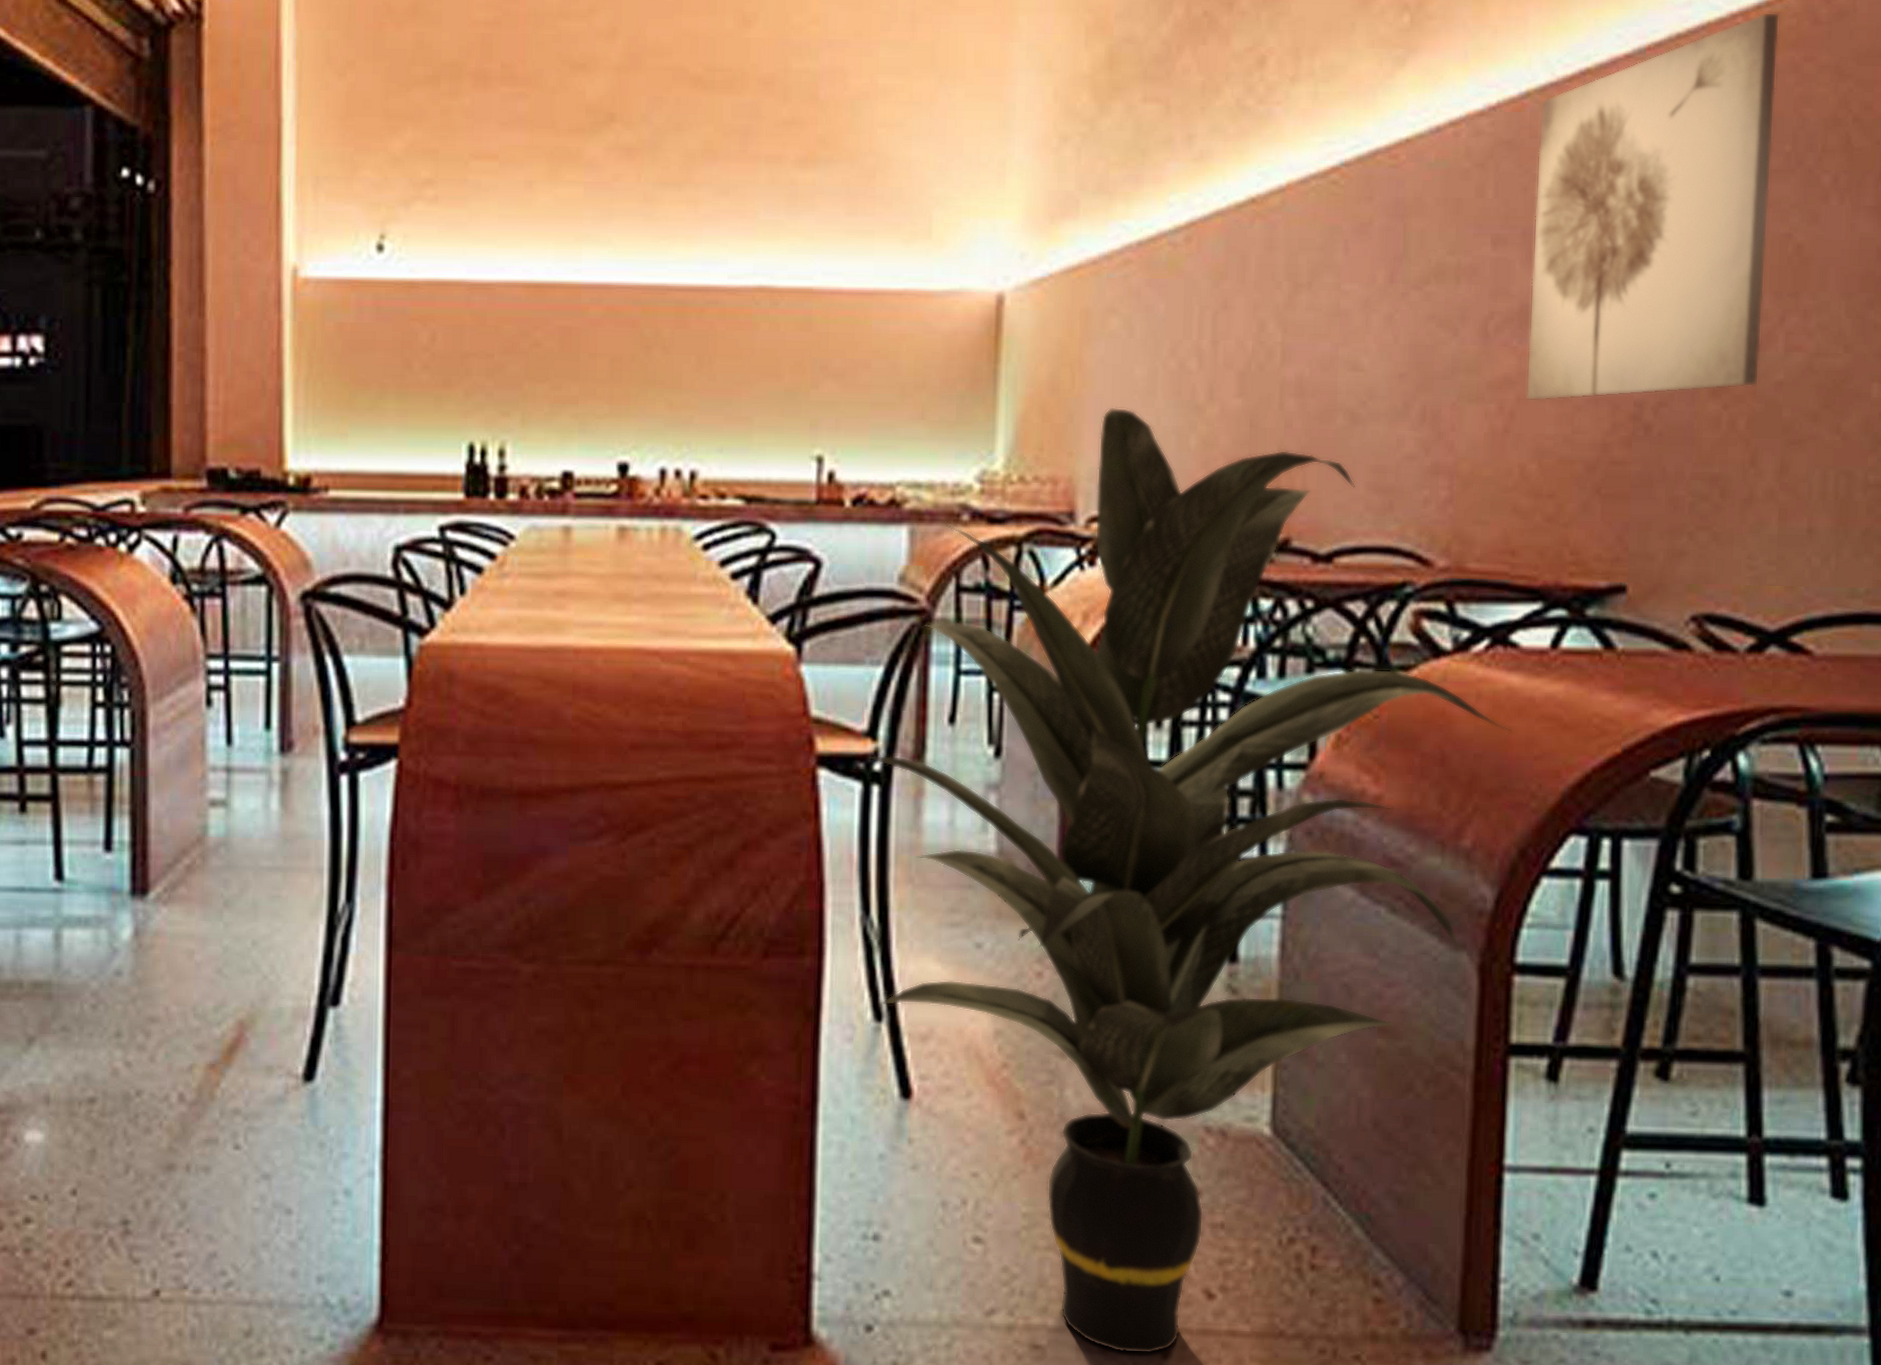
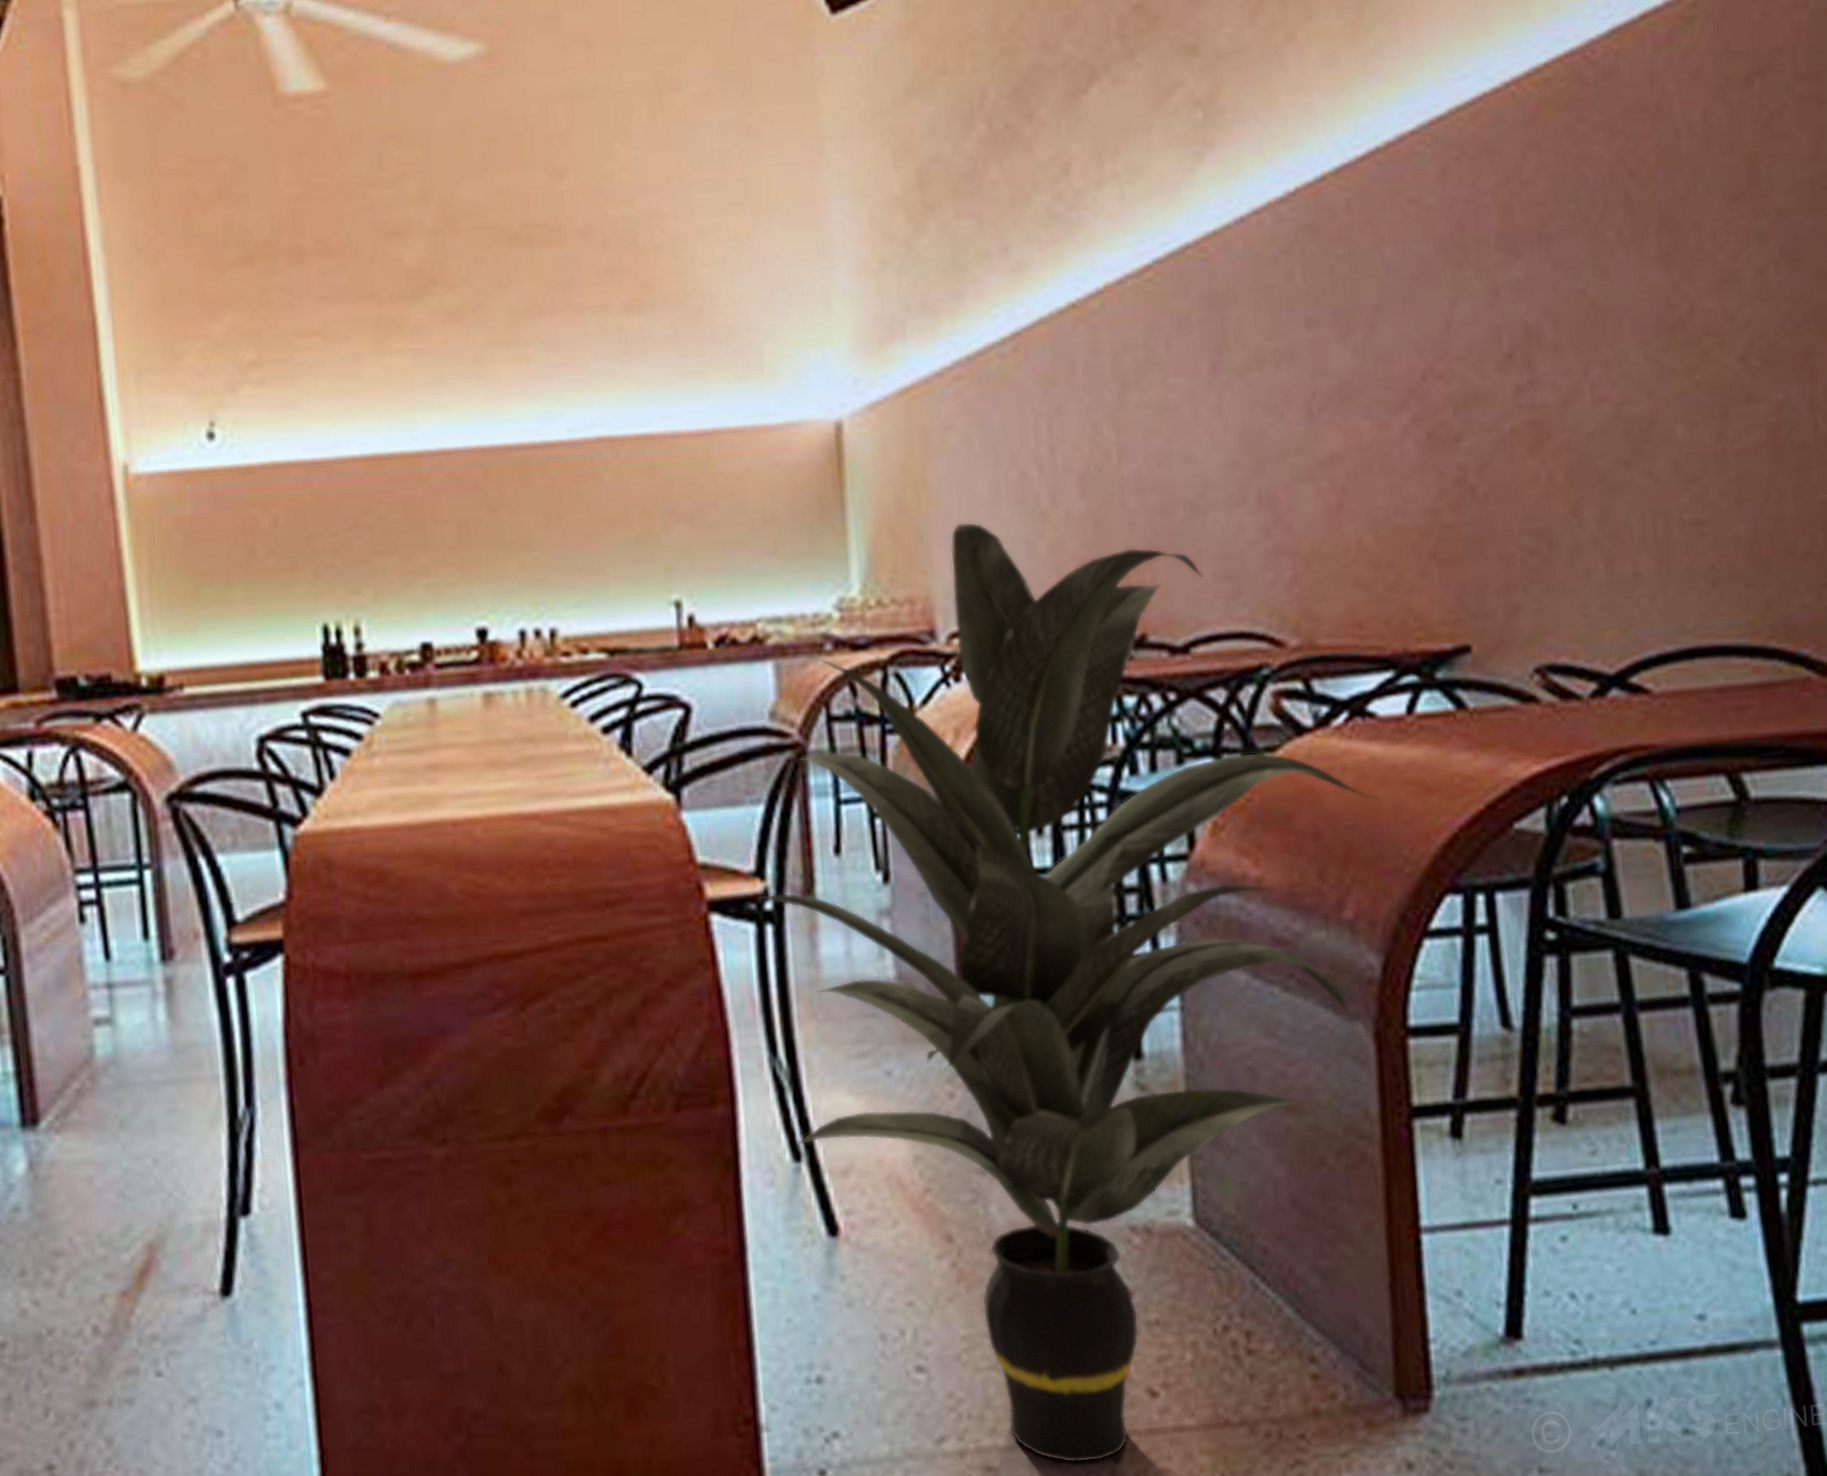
wall art: present [1526,12,1780,401] -> none [1336,78,1572,475]

